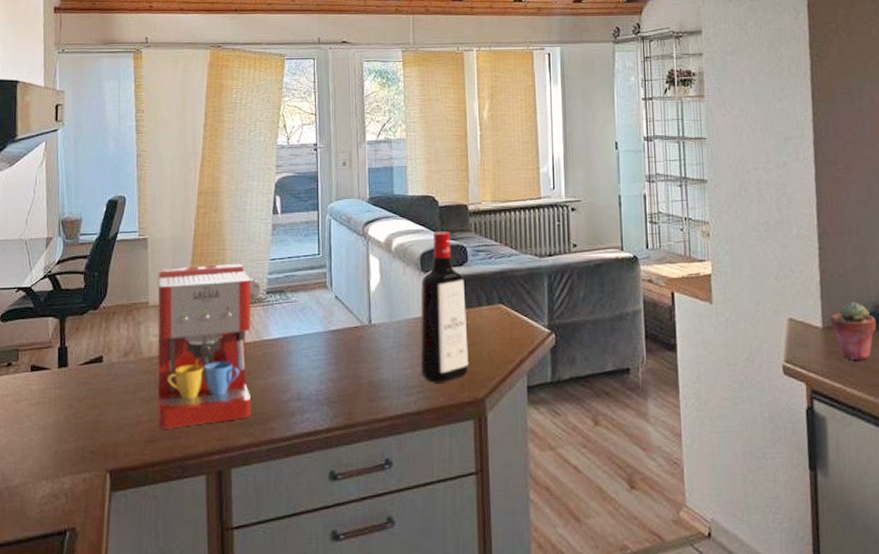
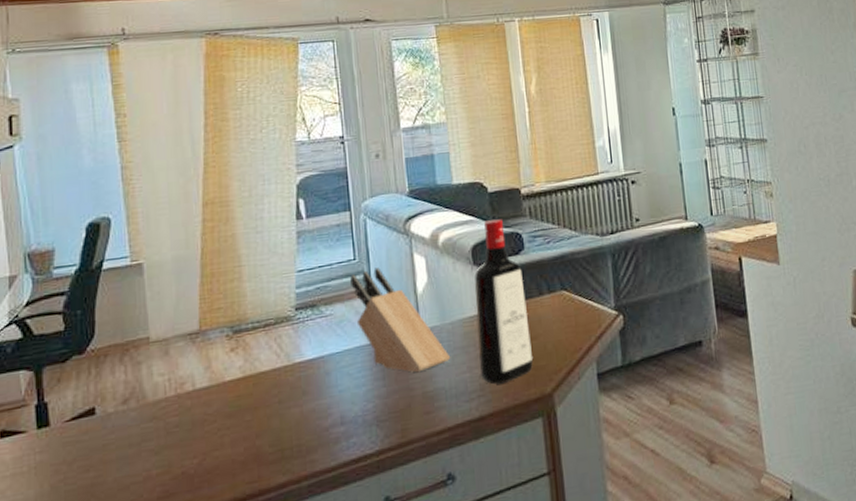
coffee maker: present [157,264,261,429] -> none [159,280,288,482]
knife block: none [314,264,396,363] -> present [350,267,451,373]

